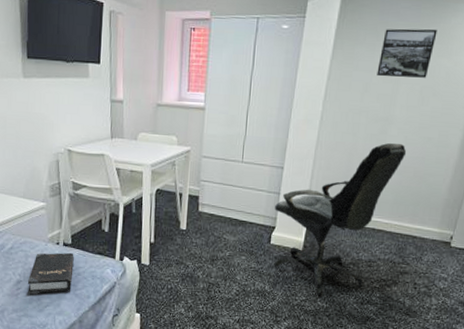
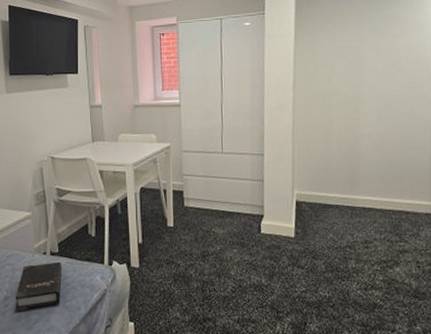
office chair: present [273,142,407,296] -> none [260,120,383,285]
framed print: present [377,28,438,78] -> none [339,12,390,60]

